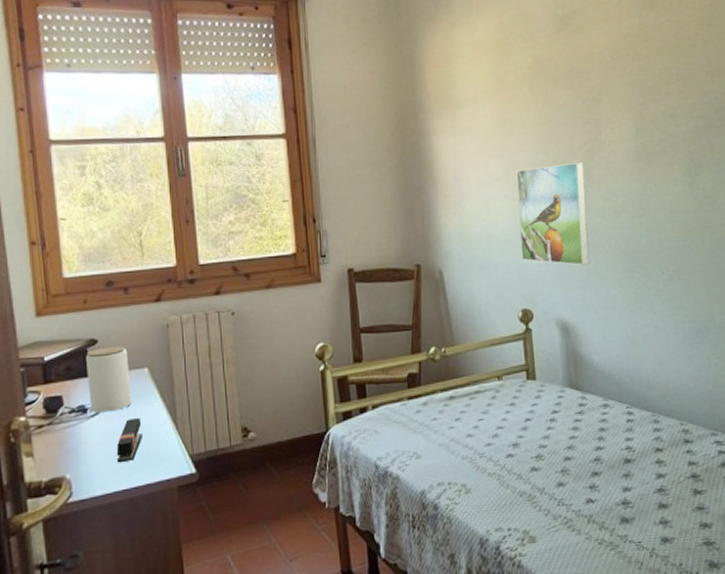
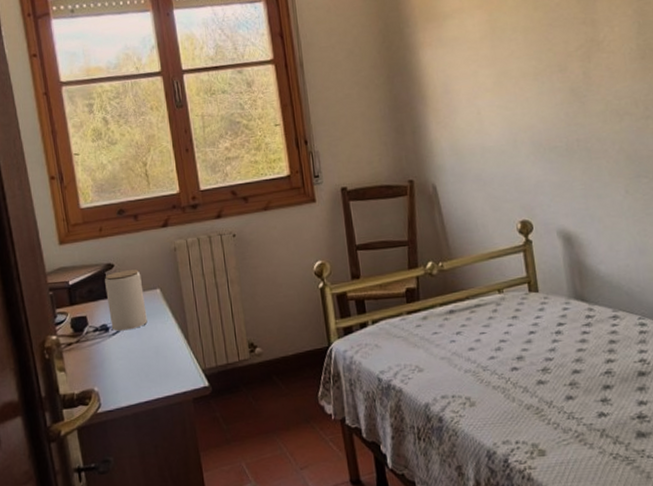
stapler: present [116,418,142,463] -> none [137,336,159,377]
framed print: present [516,161,590,266] -> none [508,64,591,174]

